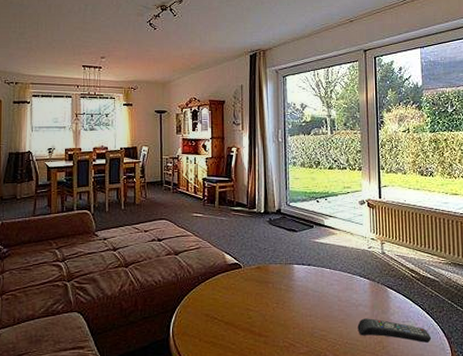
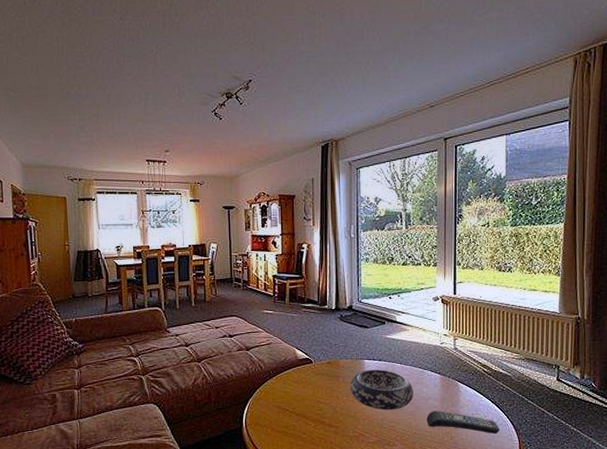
decorative bowl: none [280,274,343,318] -> present [350,369,413,411]

